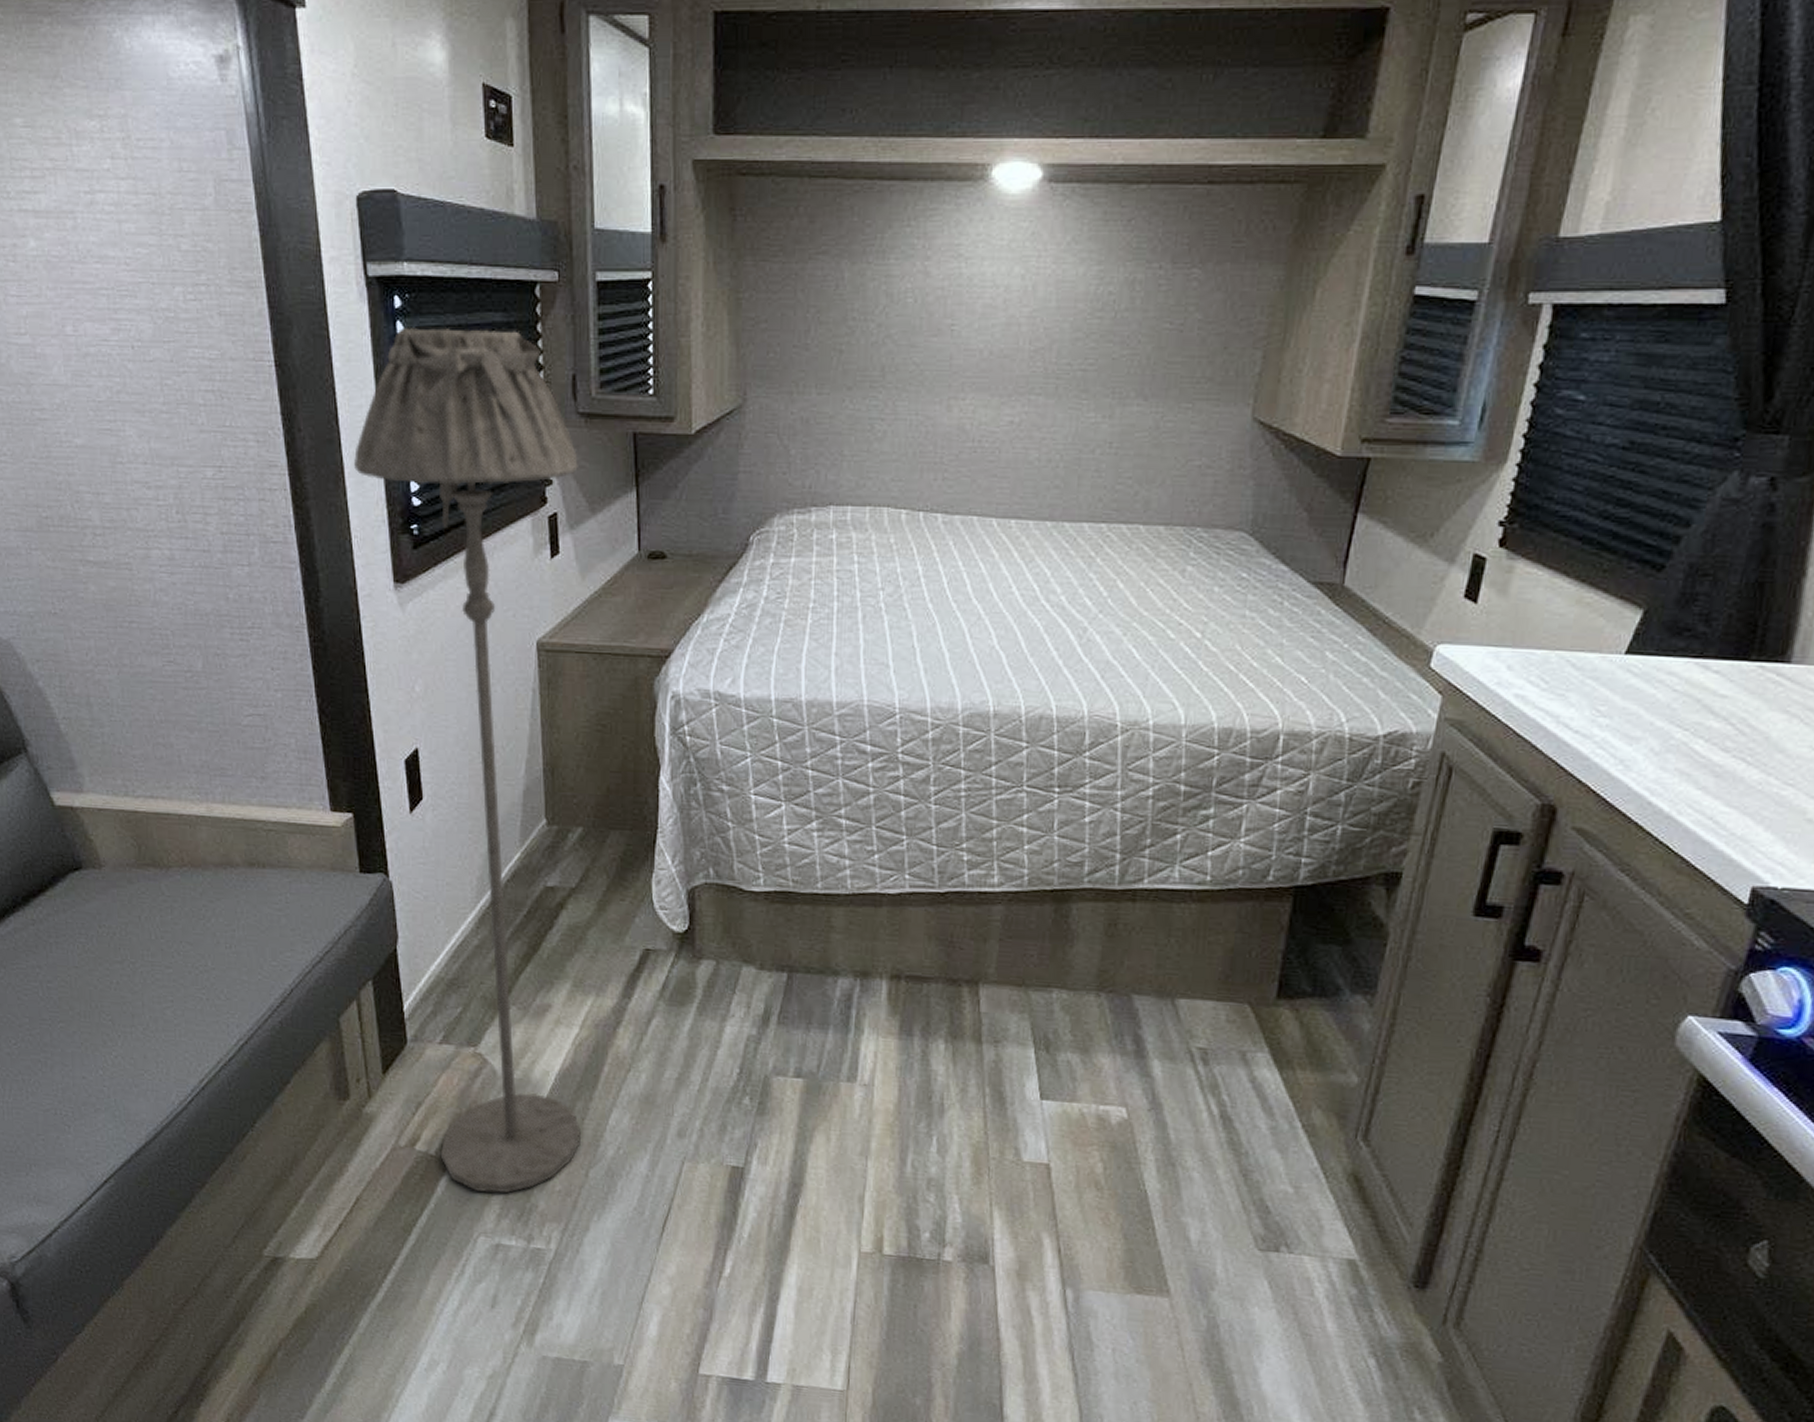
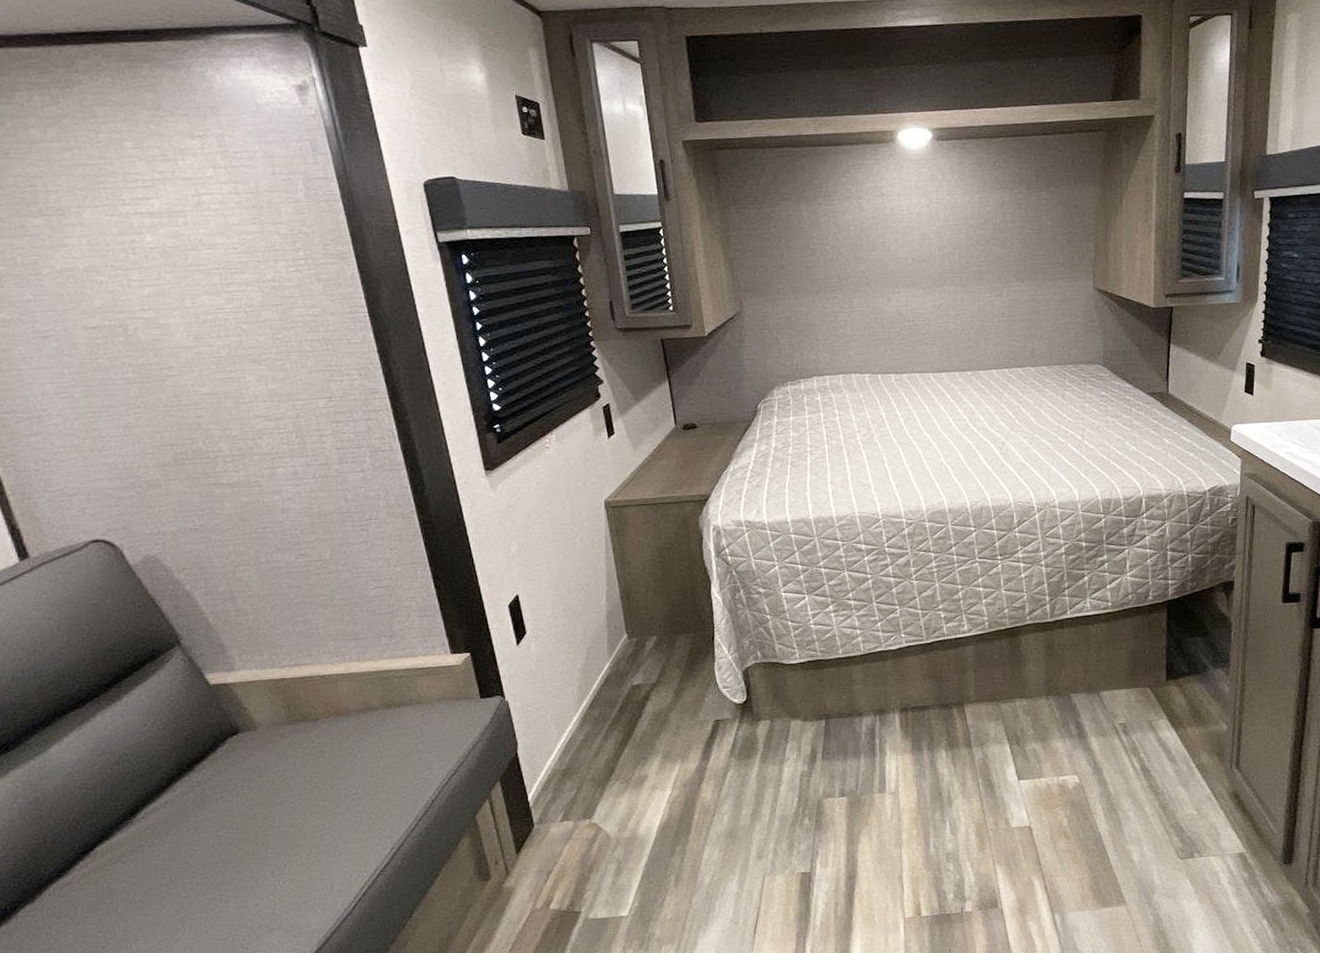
floor lamp: present [354,328,581,1193] -> none [442,273,683,932]

